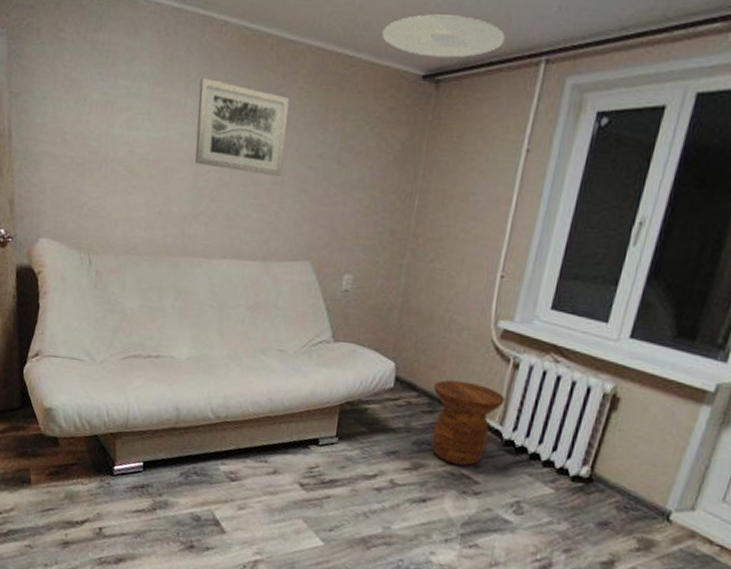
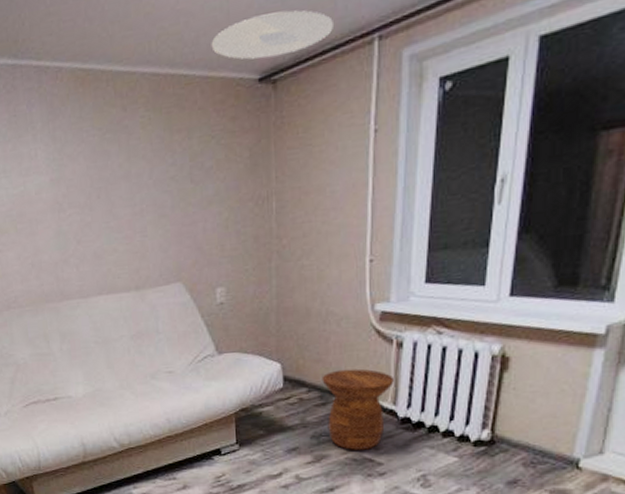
wall art: present [195,77,290,176] -> none [46,126,140,211]

